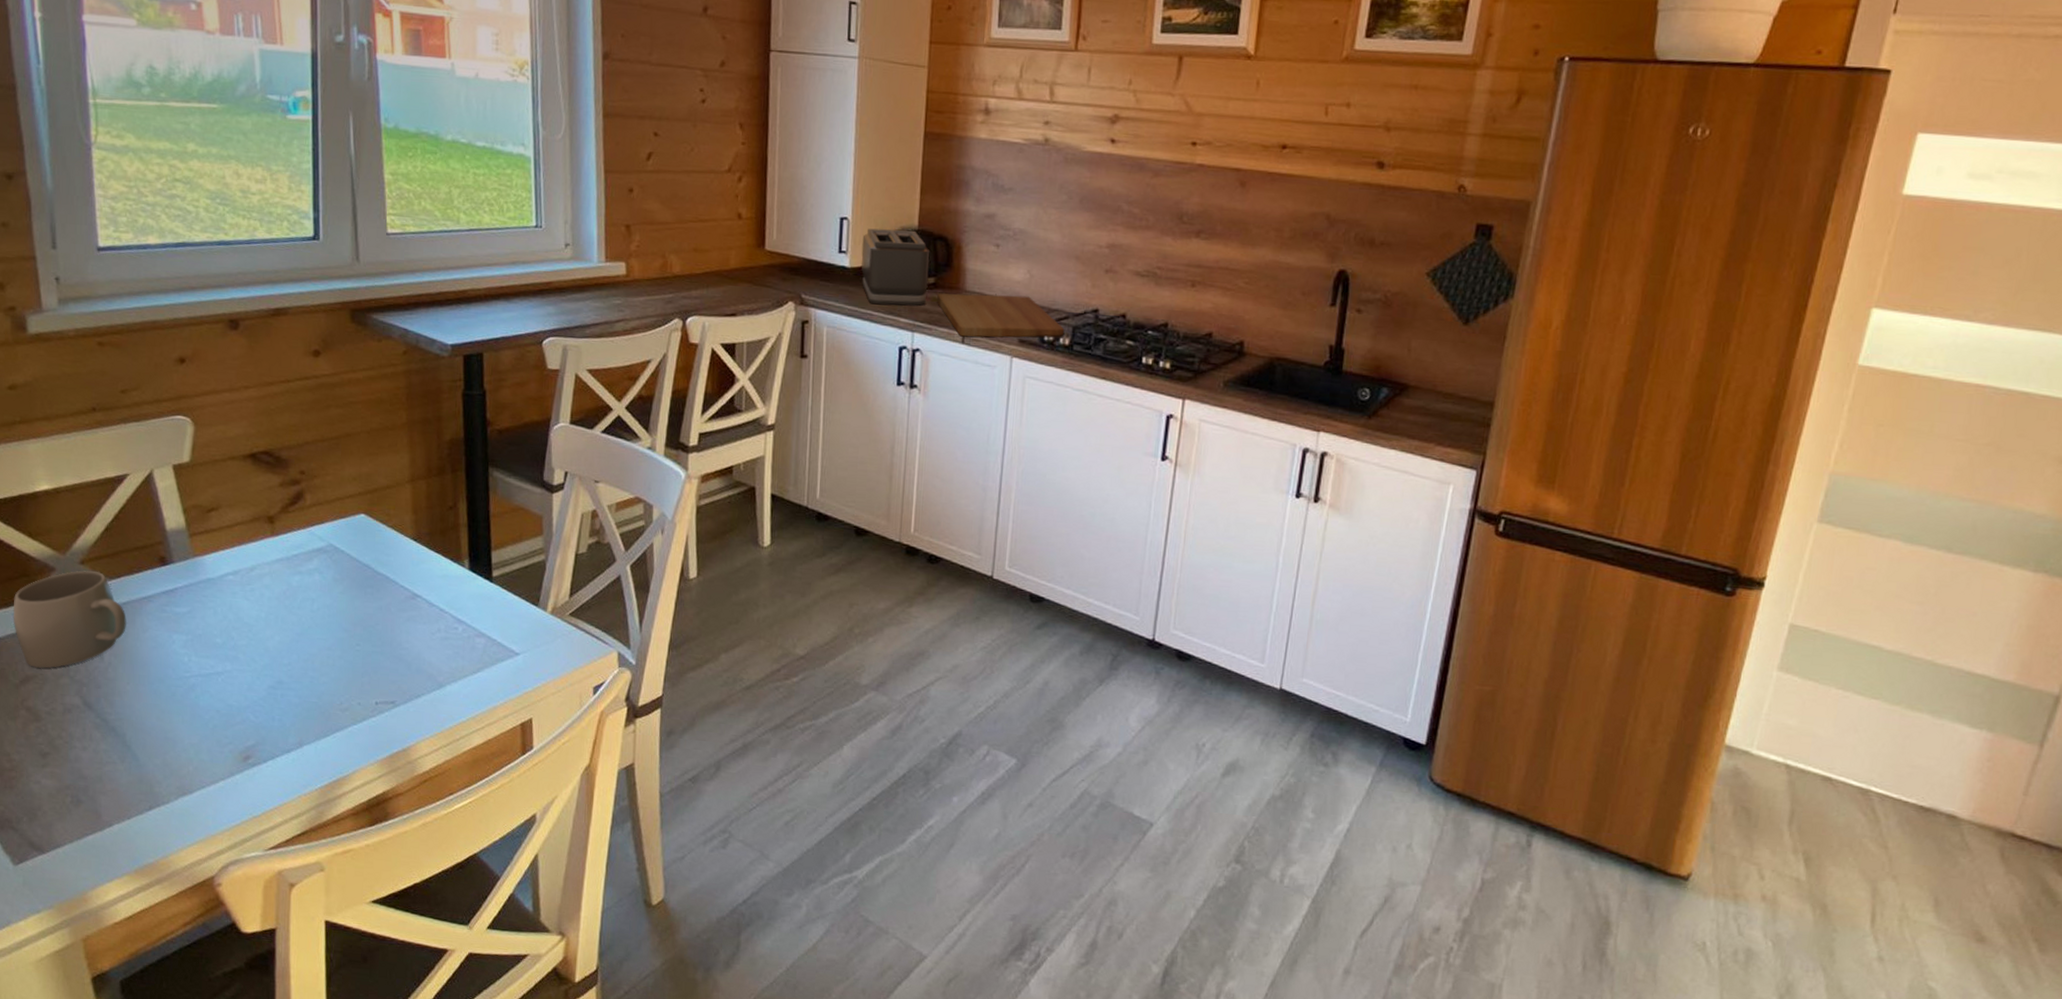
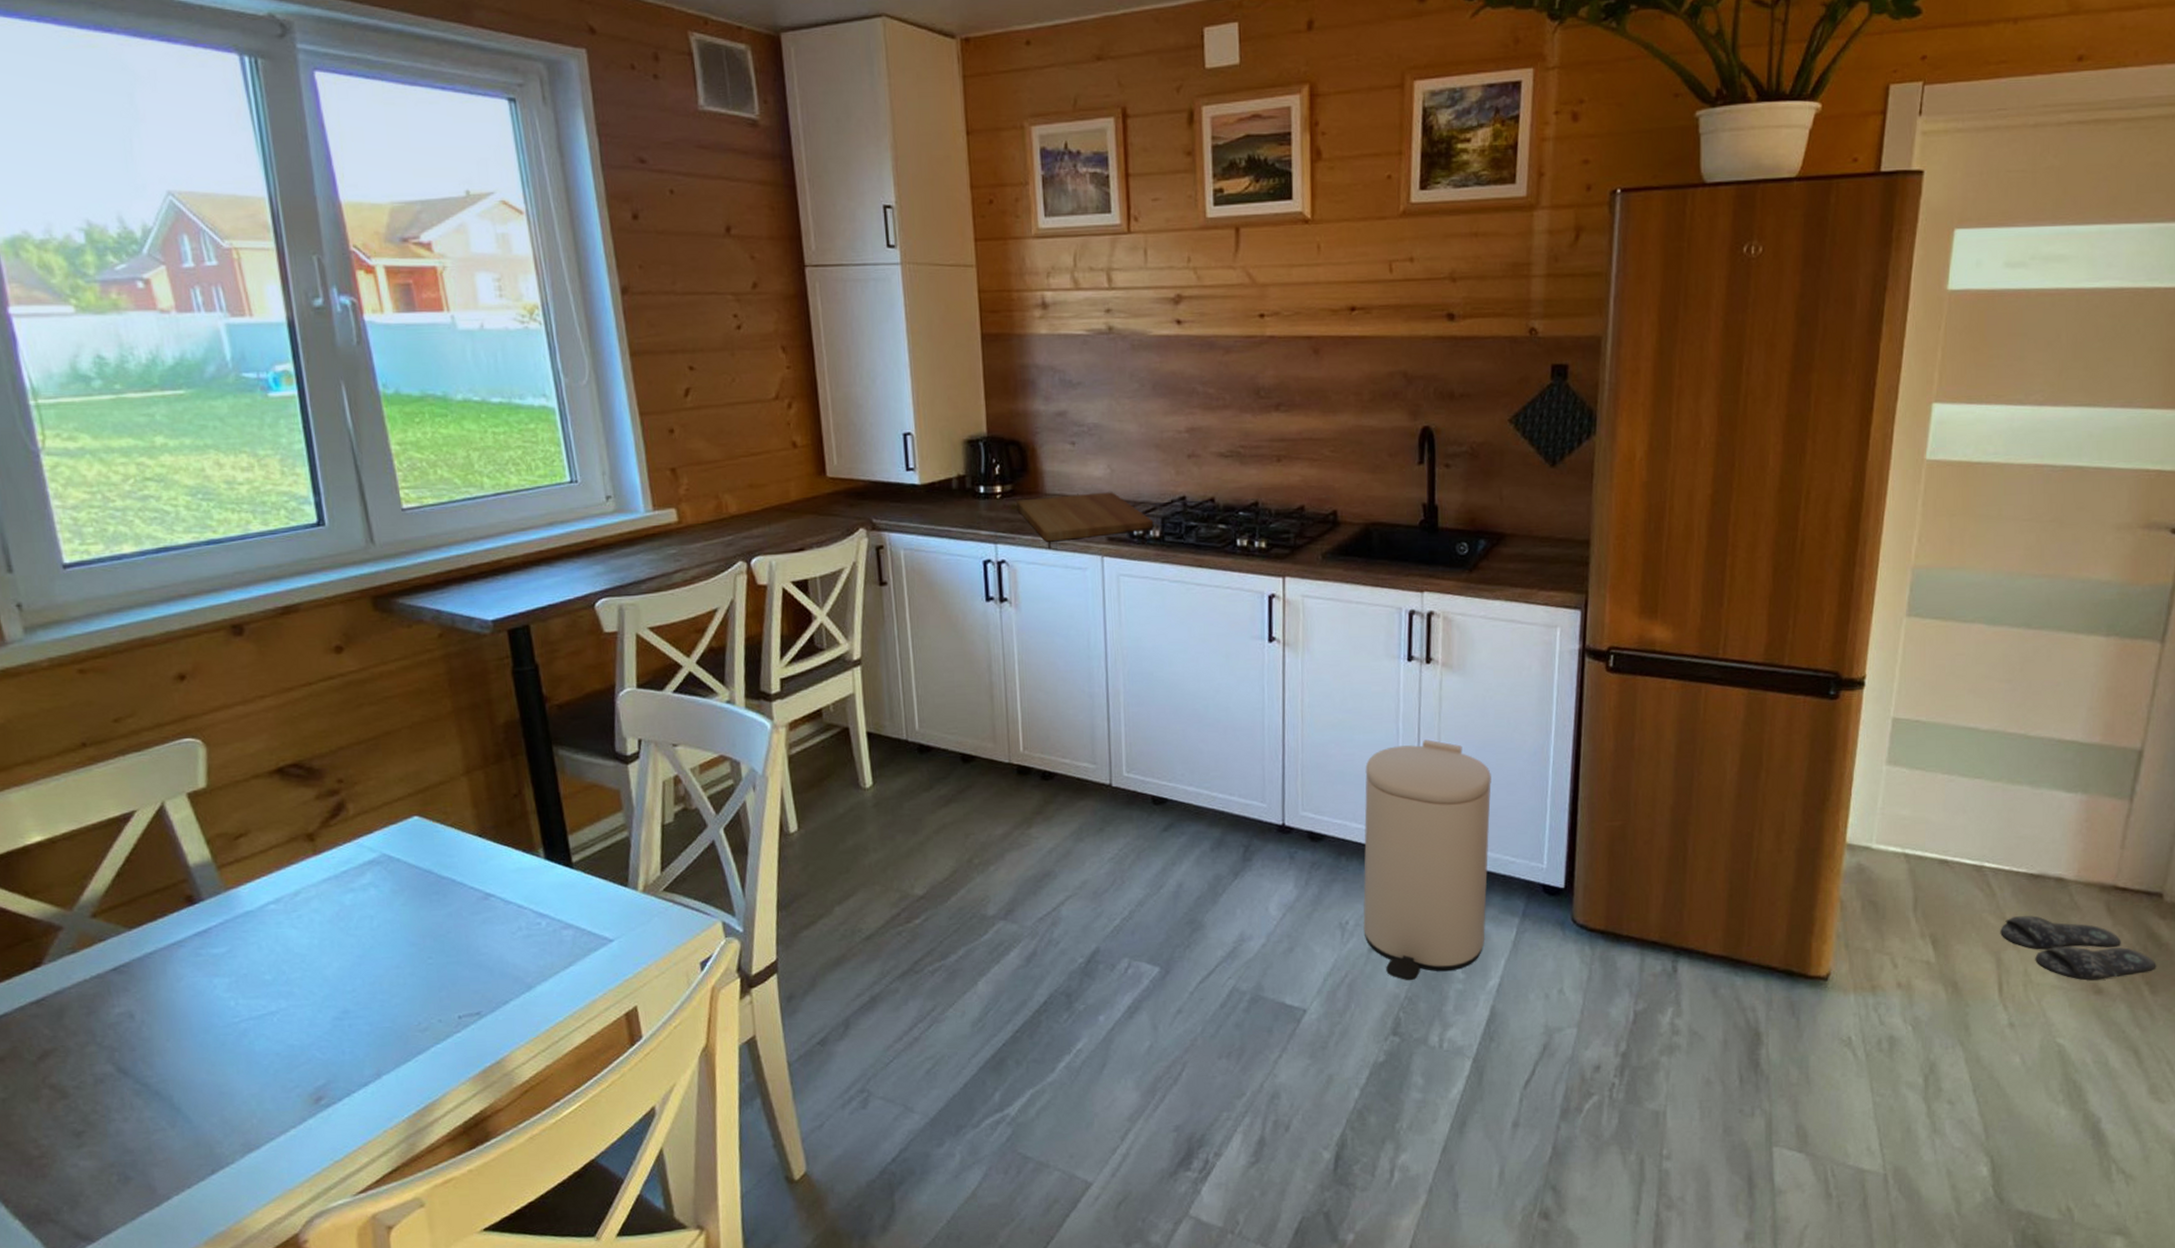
mug: present [13,570,126,669] -> none [17,923,157,1040]
toaster: present [861,228,930,306] -> none [929,438,1006,520]
pedal bin: none [1219,577,1366,812] -> present [1363,739,1491,981]
slippers: none [1880,847,2049,928] -> present [2000,915,2156,981]

